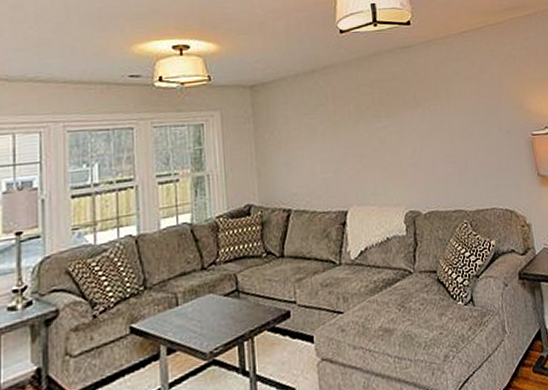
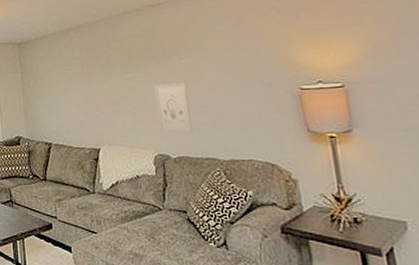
wall art: none [405,131,442,187] -> present [155,83,193,134]

